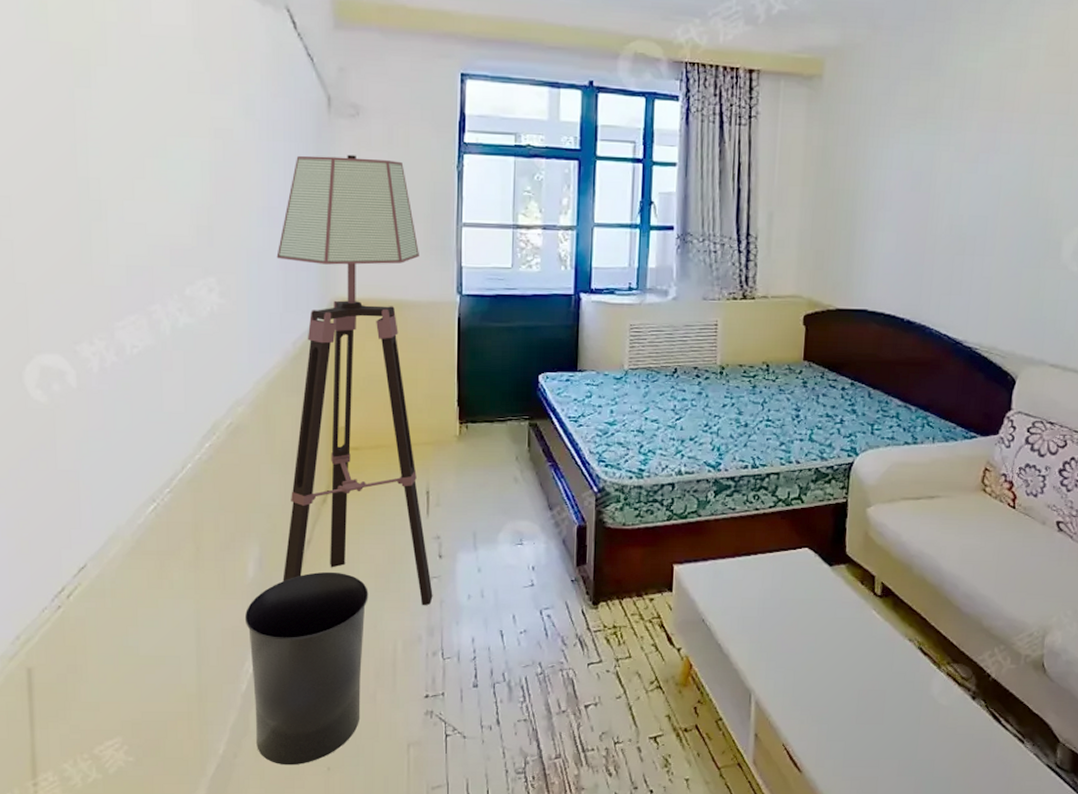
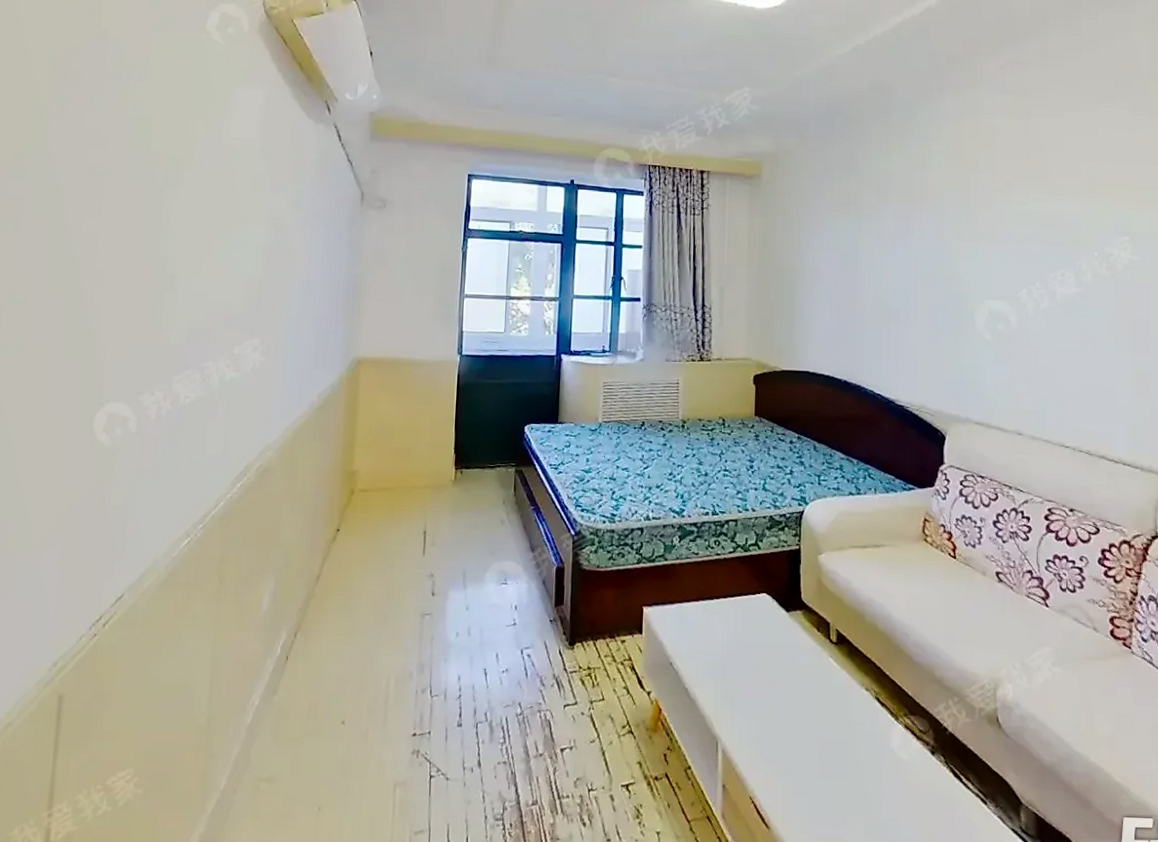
waste bin: present [244,571,368,765] -> none [255,606,367,804]
floor lamp: present [276,154,433,606] -> none [292,238,428,642]

